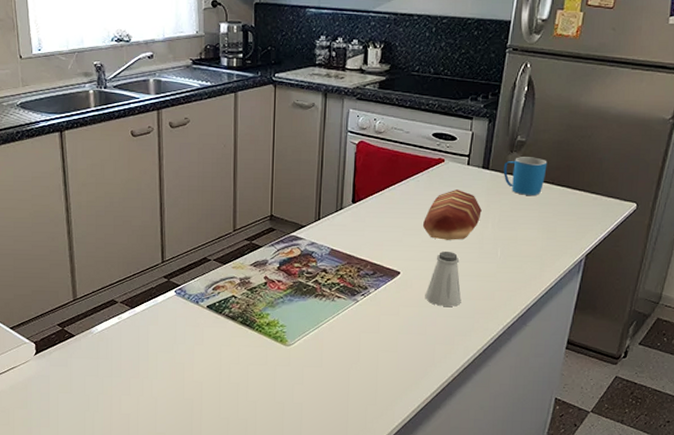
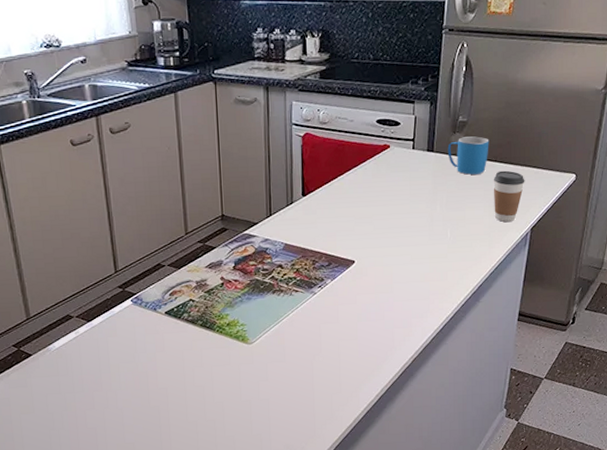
bread loaf: present [422,190,482,240] -> none [373,174,429,226]
saltshaker: present [425,252,461,307] -> none [380,236,416,291]
coffee cup: none [548,193,583,246] -> present [494,170,525,222]

